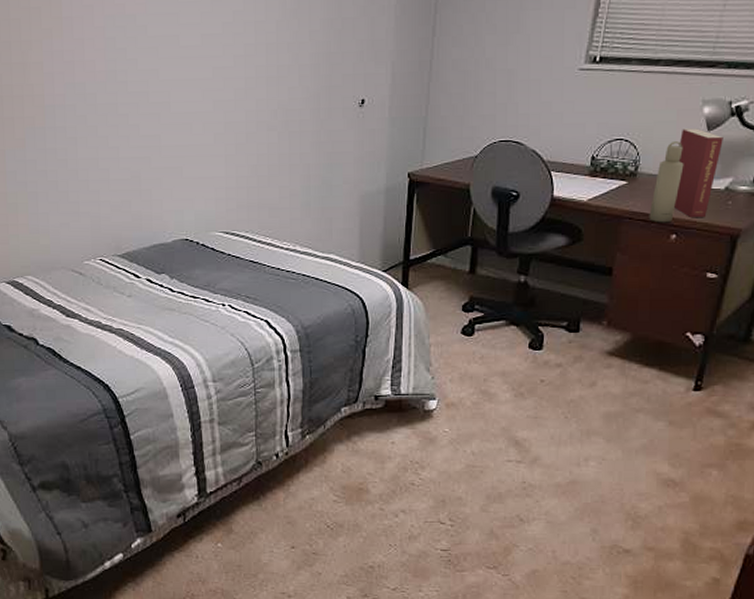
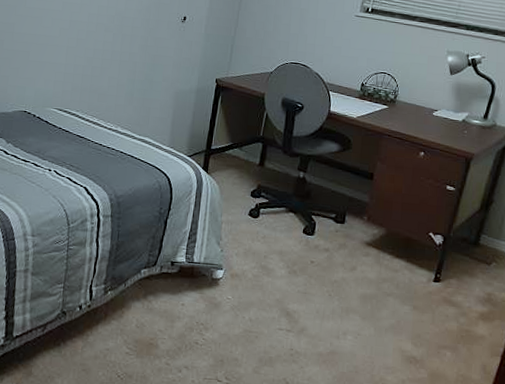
bottle: present [649,141,684,223] -> none [403,80,432,143]
book: present [674,128,723,218] -> none [423,71,462,142]

